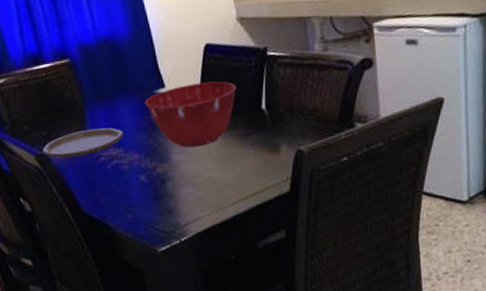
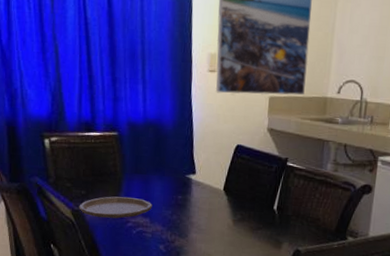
mixing bowl: present [144,81,236,148] -> none [175,175,256,231]

